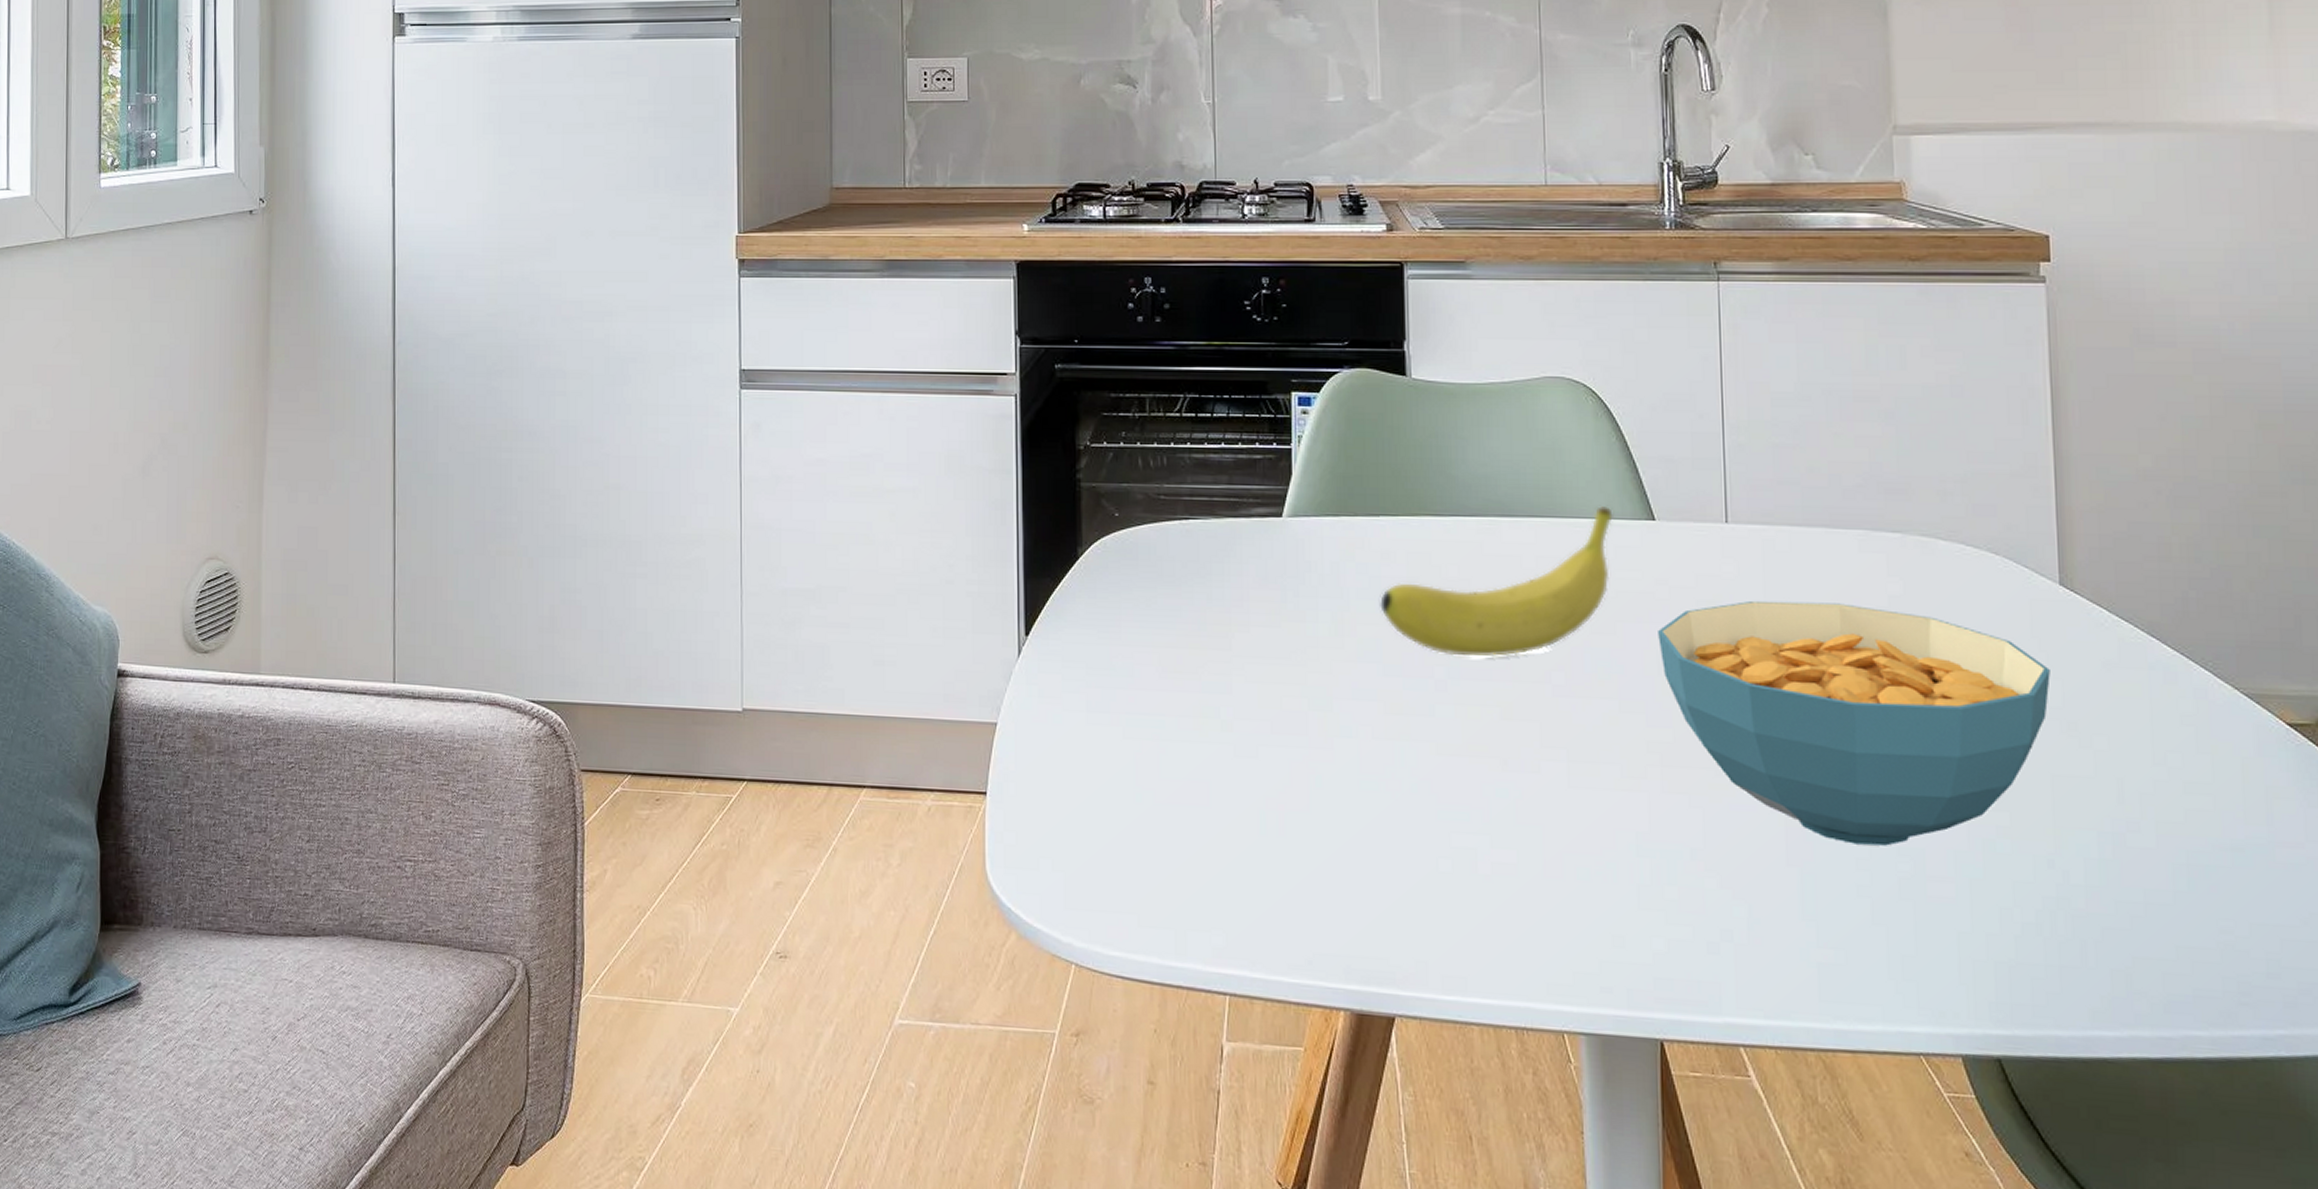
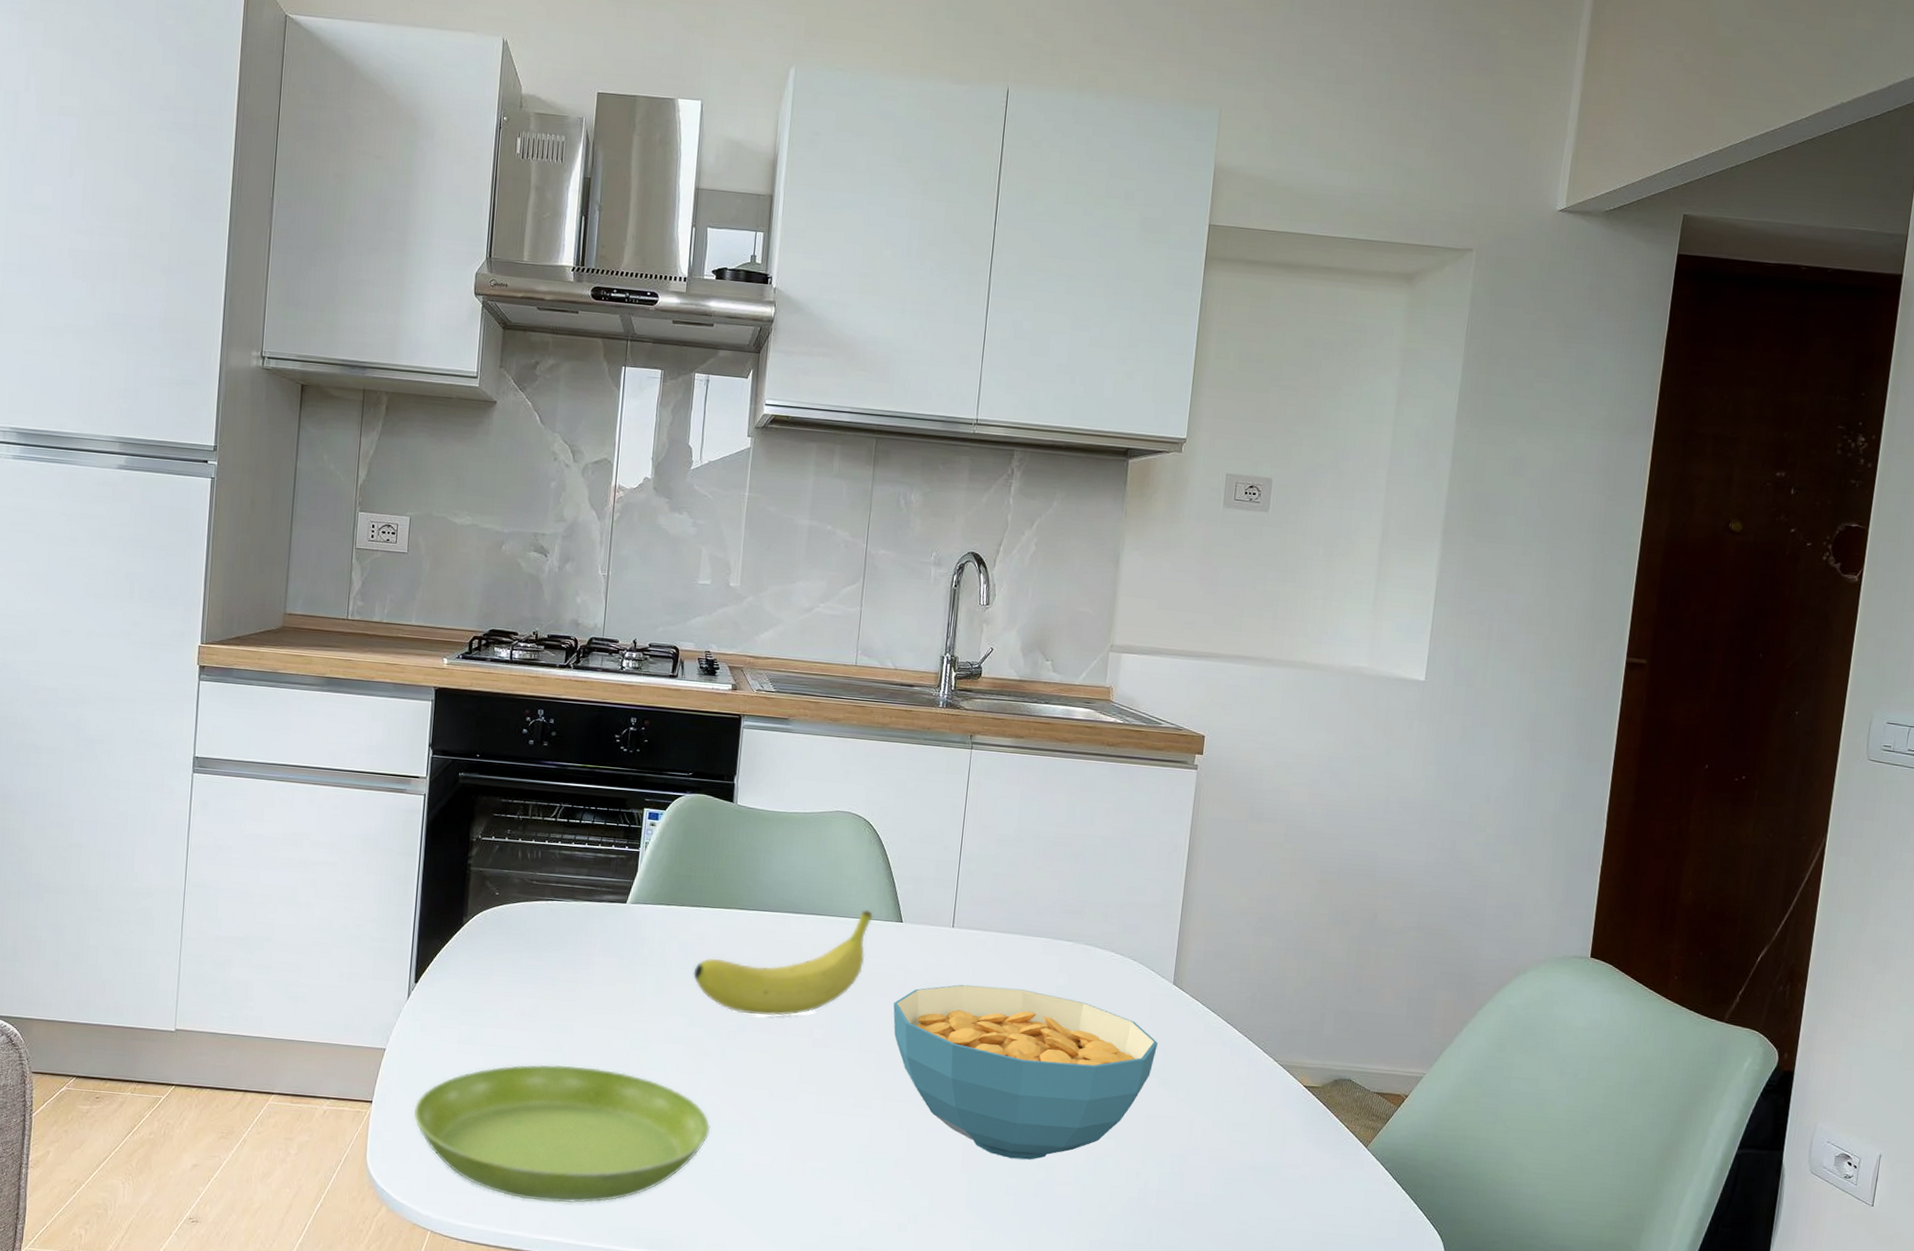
saucer: none [1039,735,1428,923] -> present [413,1064,711,1204]

